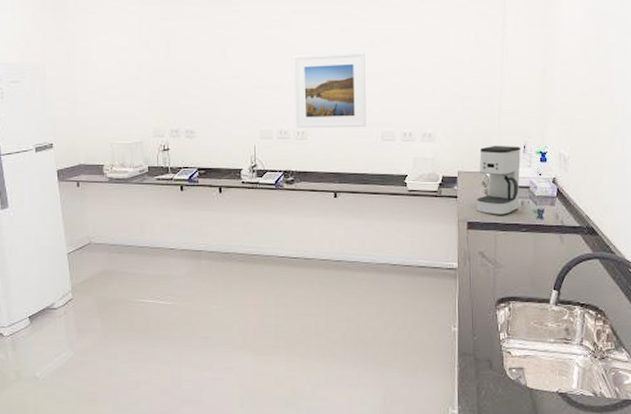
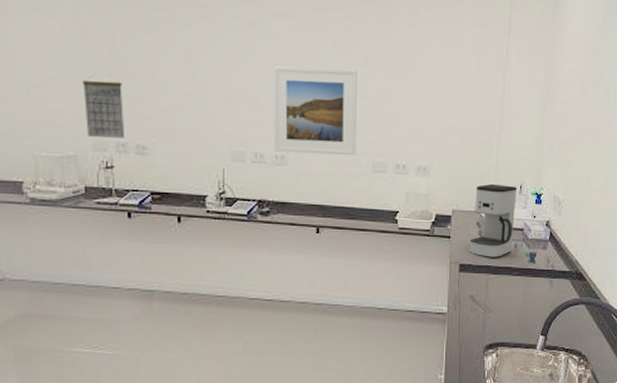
calendar: none [145,80,178,126] -> present [82,79,125,138]

